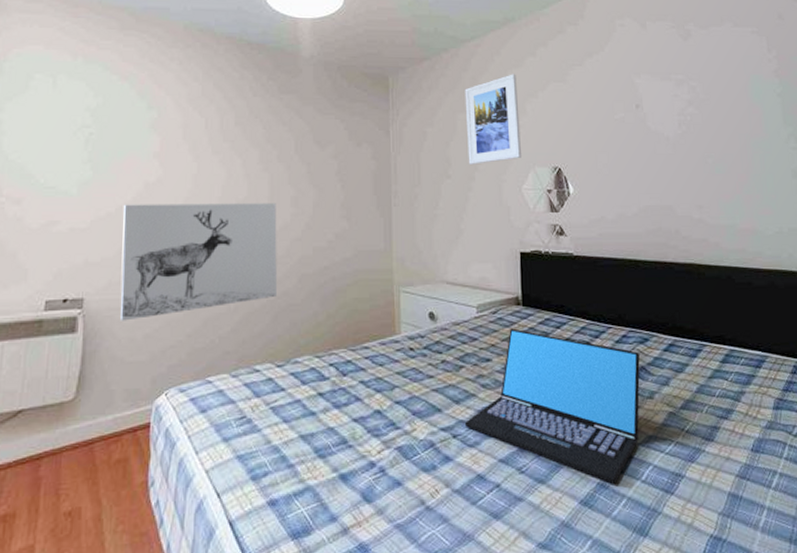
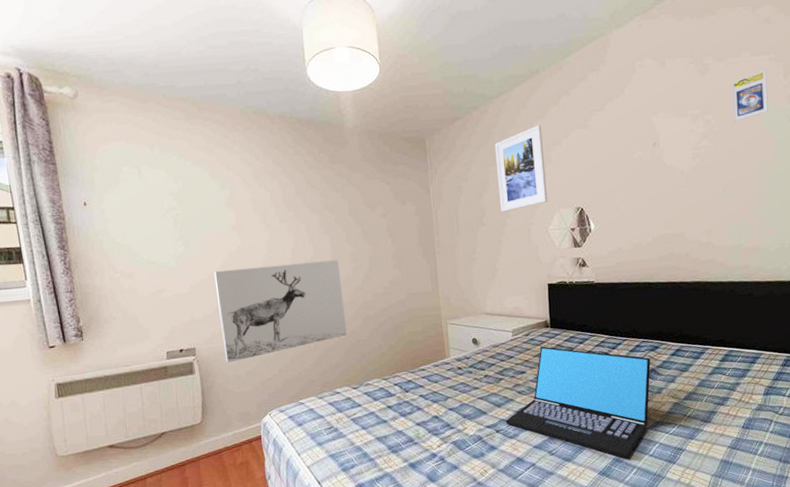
trading card display case: none [715,42,755,91] -> present [732,70,768,122]

